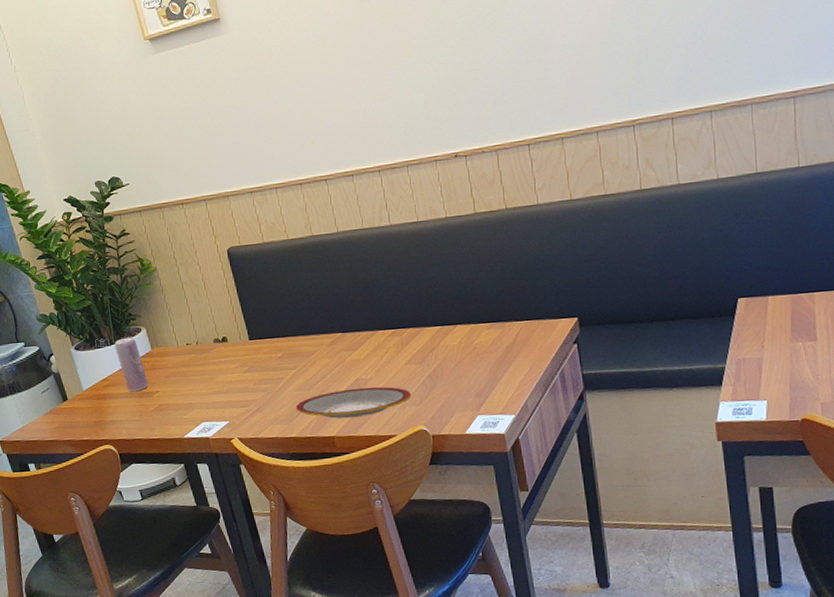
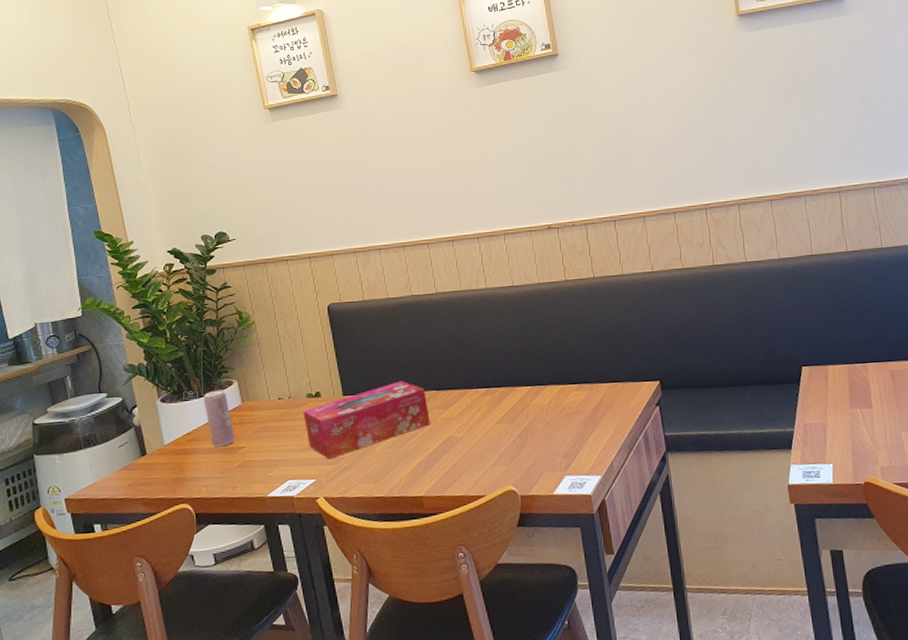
tissue box: none [211,324,338,402] -> present [303,381,430,459]
plate: present [295,387,412,419] -> none [385,445,502,478]

